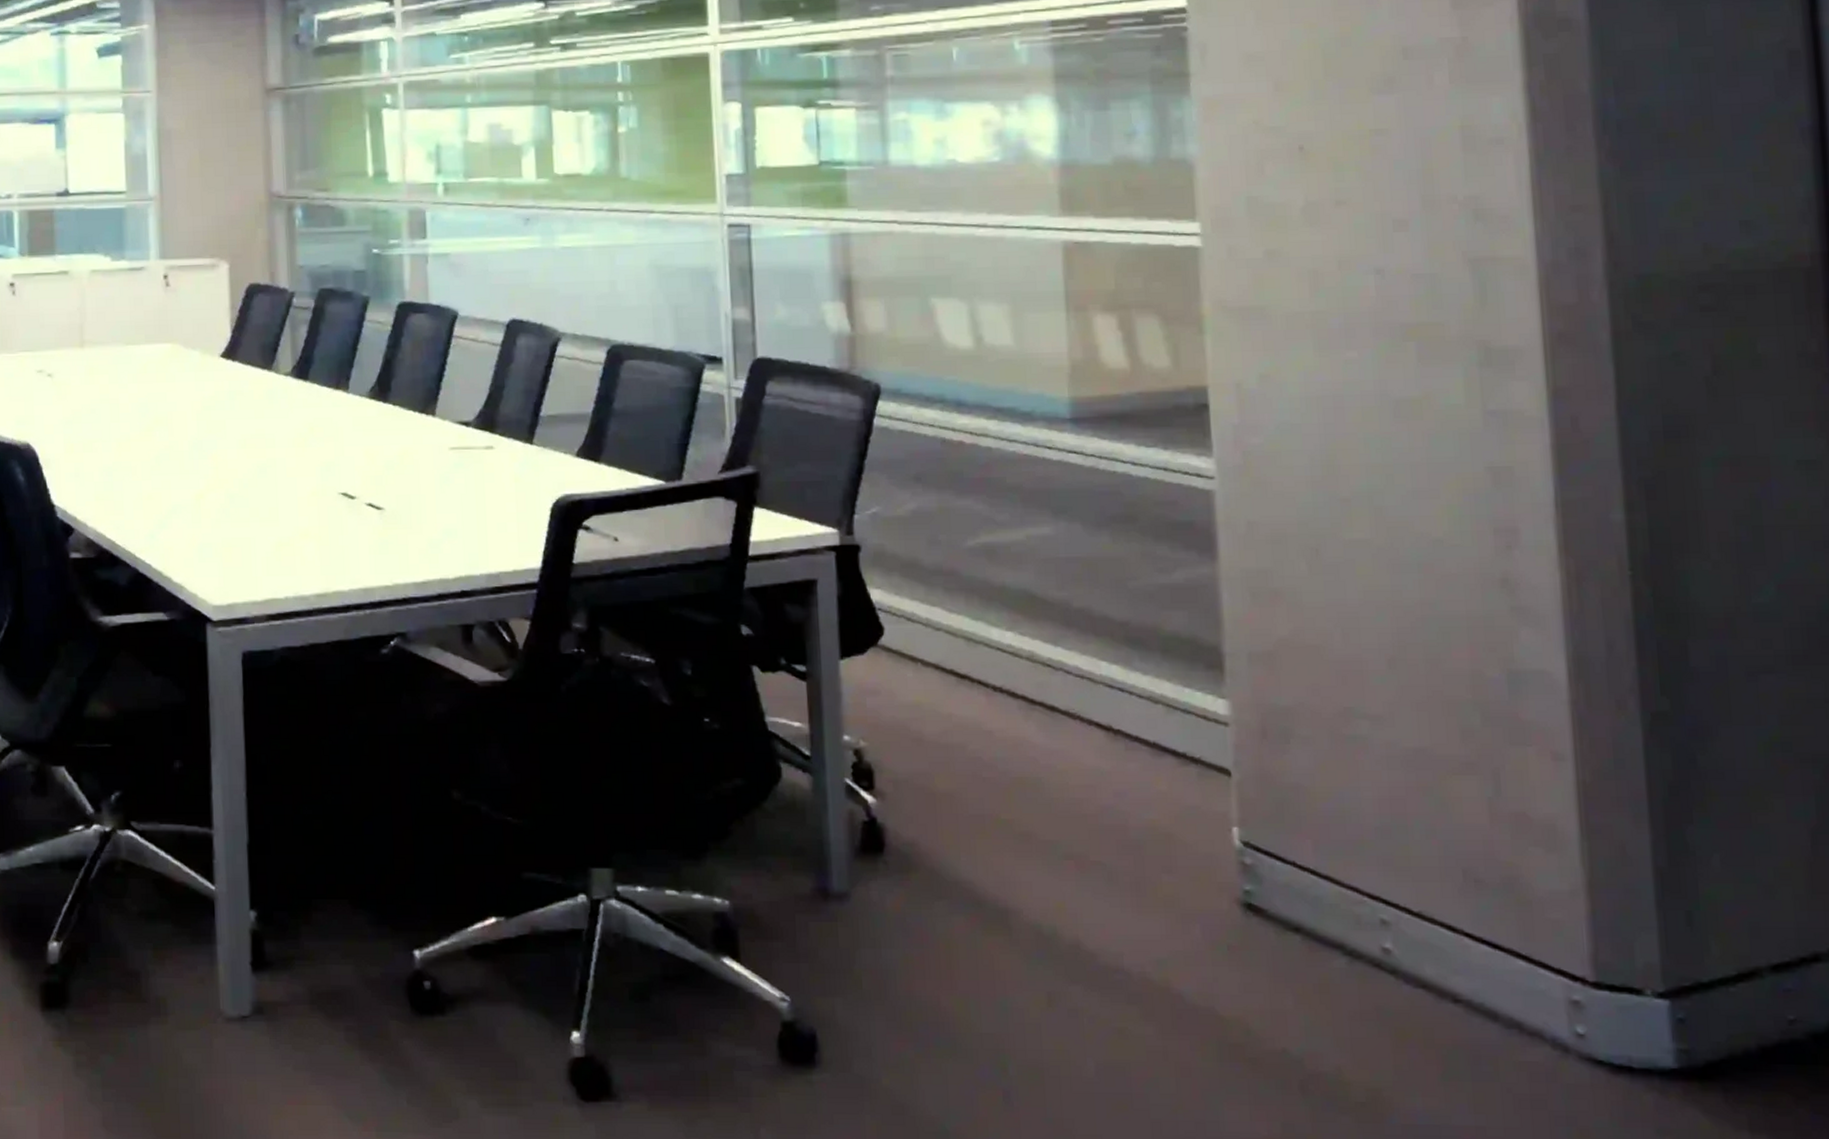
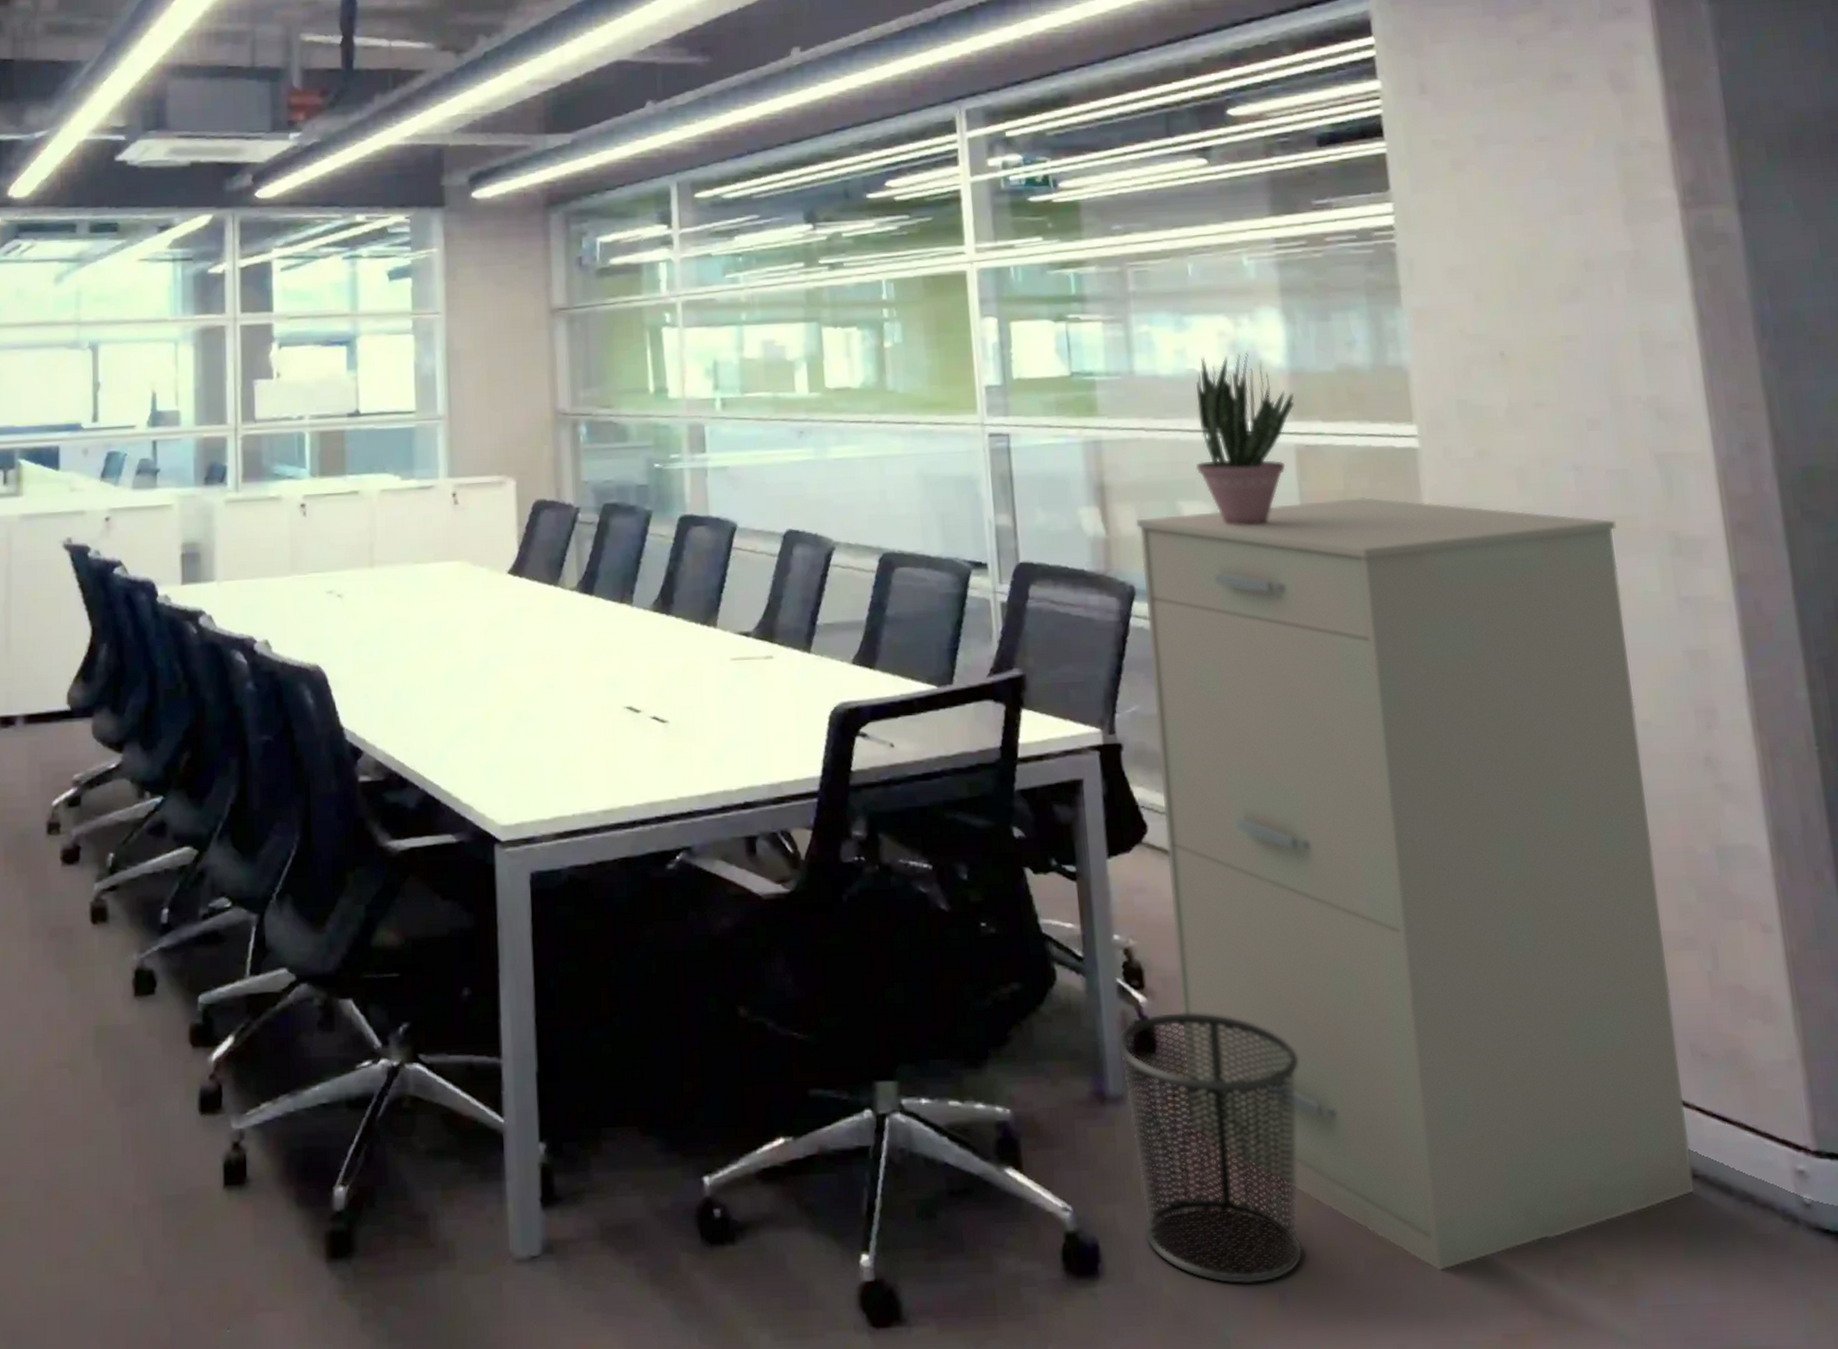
waste bin: none [842,813,1035,1081] -> present [1117,1011,1304,1285]
filing cabinet: none [884,298,1457,1079] -> present [1136,497,1695,1271]
potted plant: none [952,141,1065,326] -> present [1195,351,1295,526]

